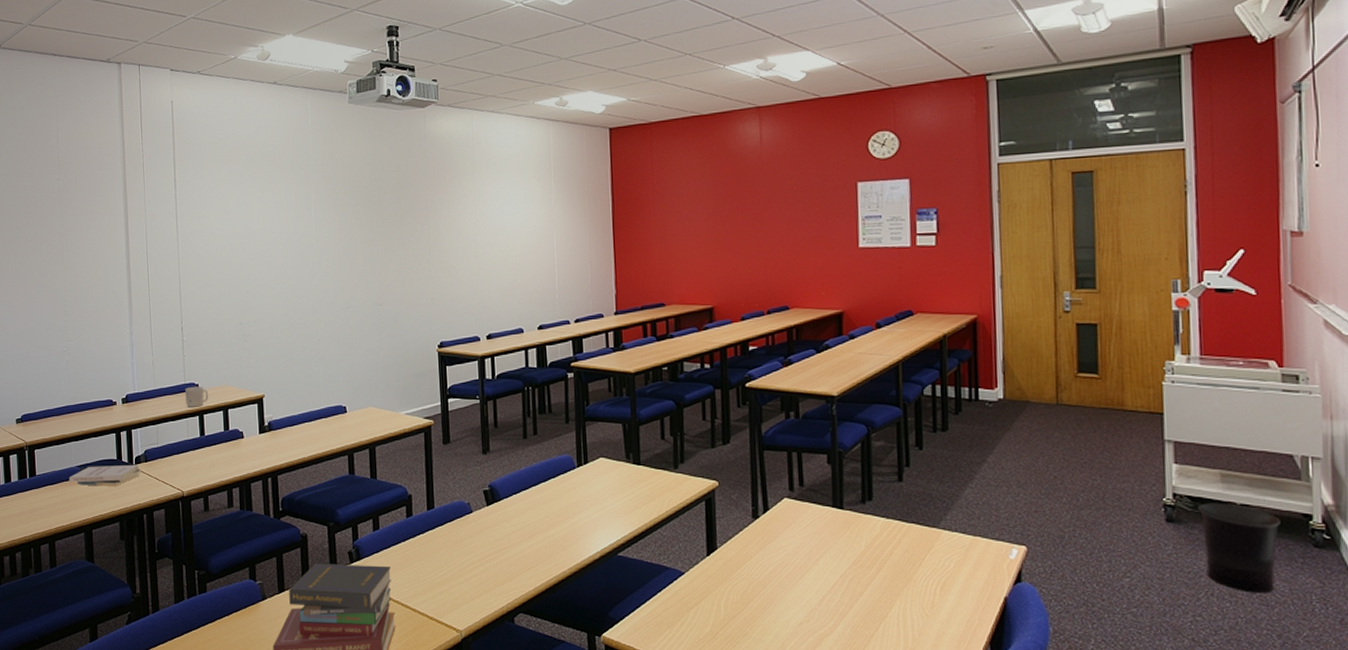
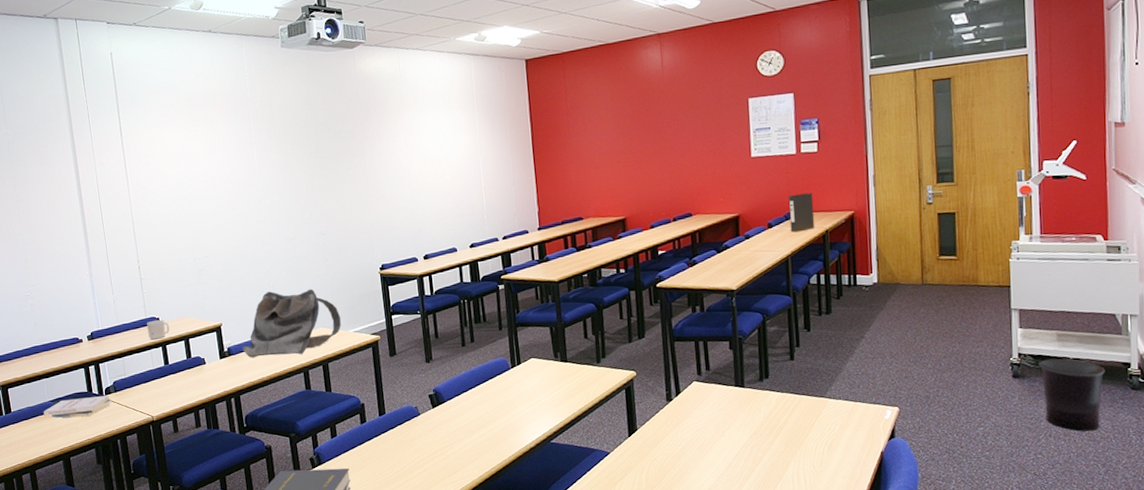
backpack: none [283,363,393,436] -> present [242,289,342,359]
binder: none [900,291,931,335] -> present [788,192,815,233]

